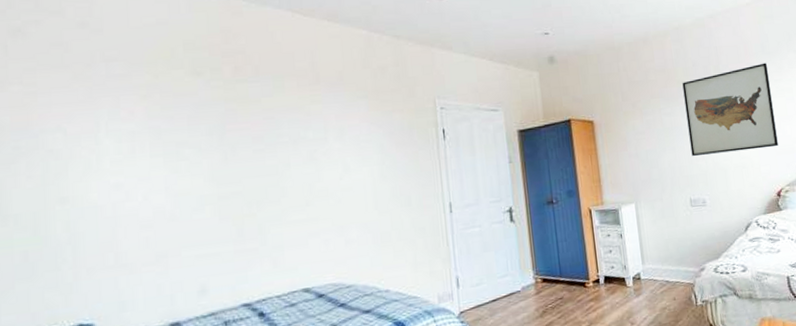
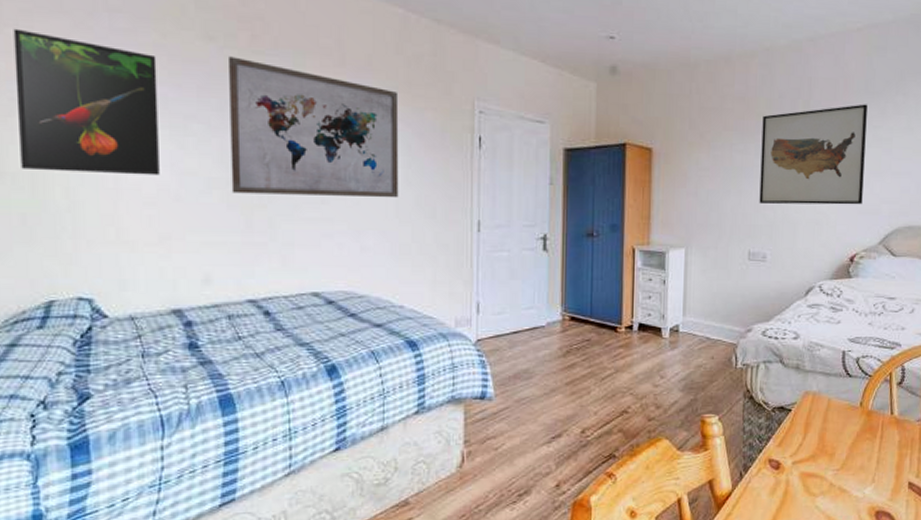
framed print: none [18,85,155,210] -> present [13,28,160,176]
wall art: none [215,87,376,207] -> present [229,56,399,198]

